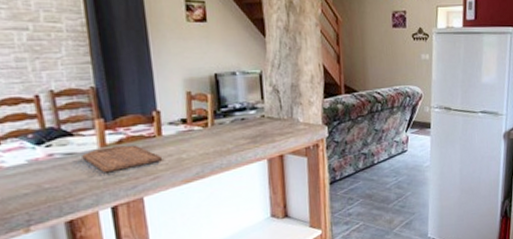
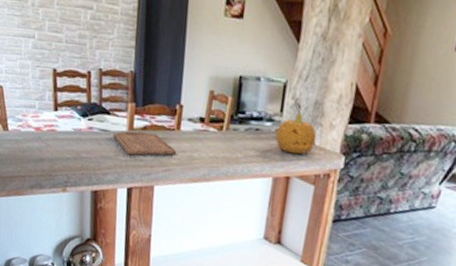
fruit: none [261,97,300,135] -> present [275,113,317,155]

